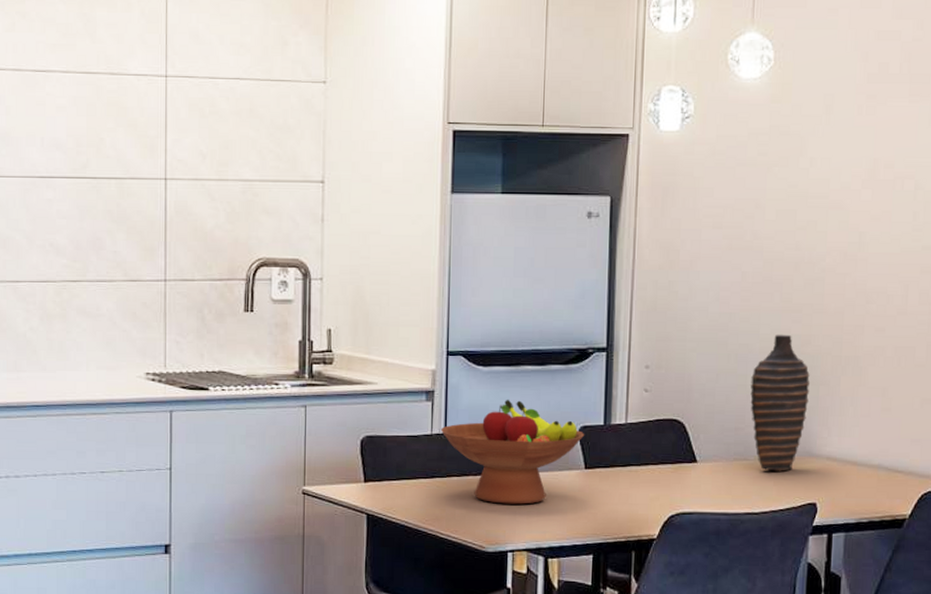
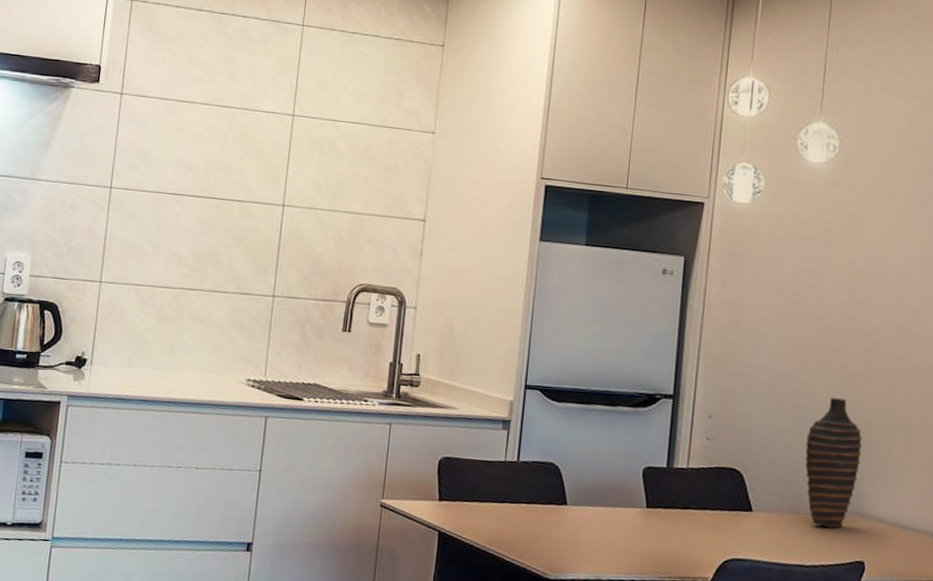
fruit bowl: present [441,399,584,505] -> none [514,434,648,537]

